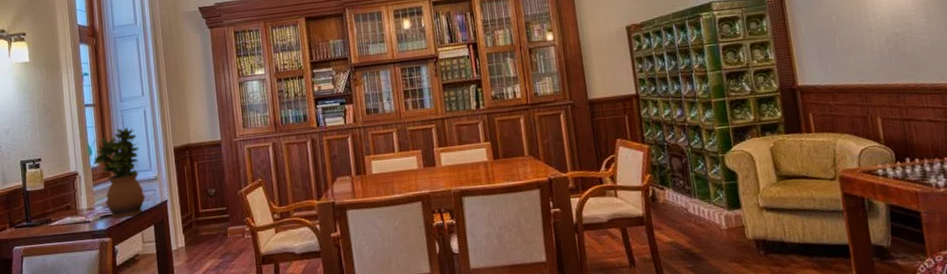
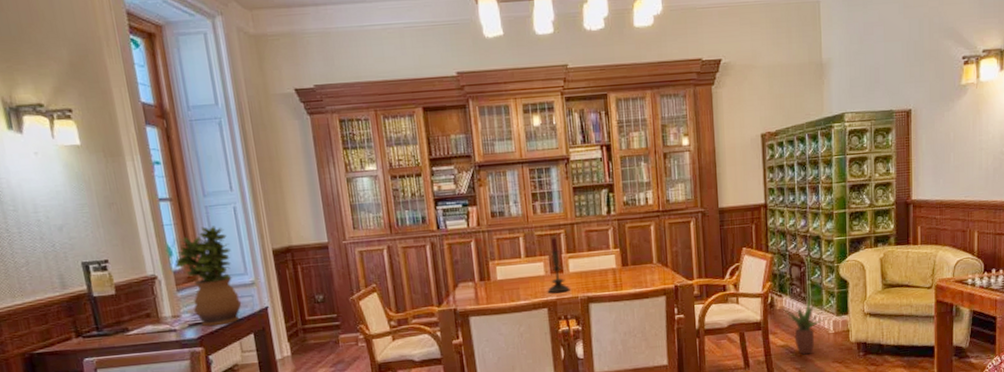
candle: none [420,130,443,187] -> present [547,236,570,294]
potted plant: none [666,190,718,253] -> present [782,297,828,355]

